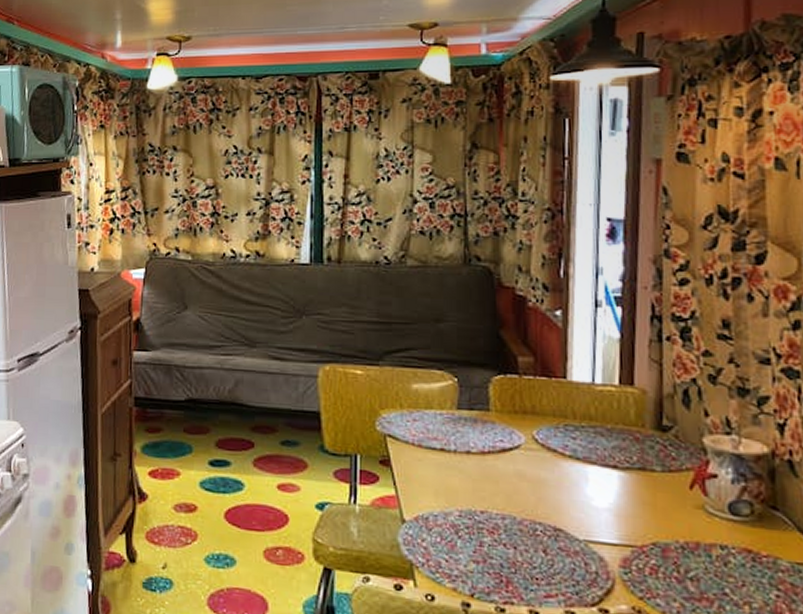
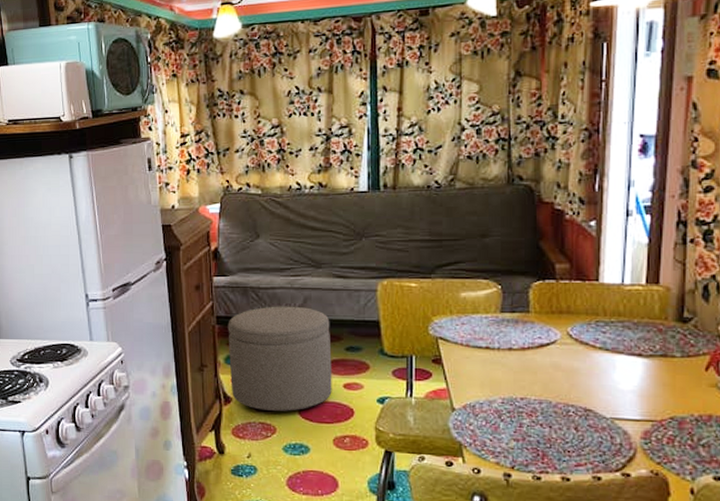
ottoman: none [146,388,265,514] -> present [227,306,332,411]

